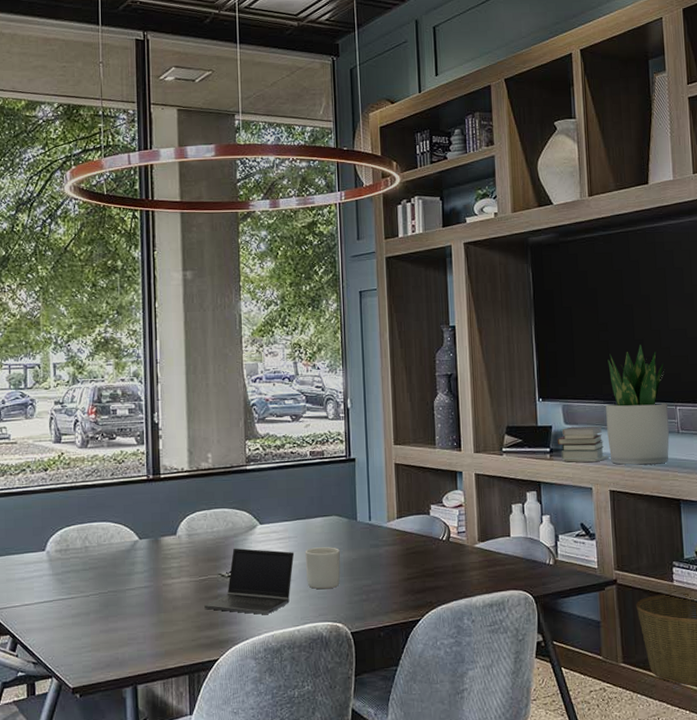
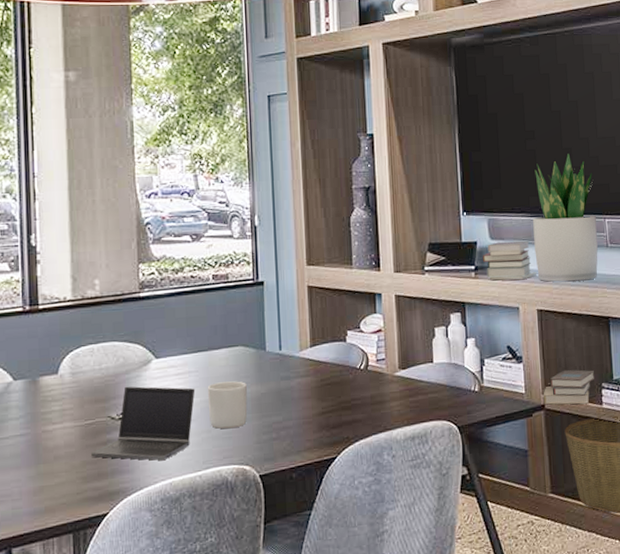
books: none [615,547,666,581] -> present [543,369,595,405]

